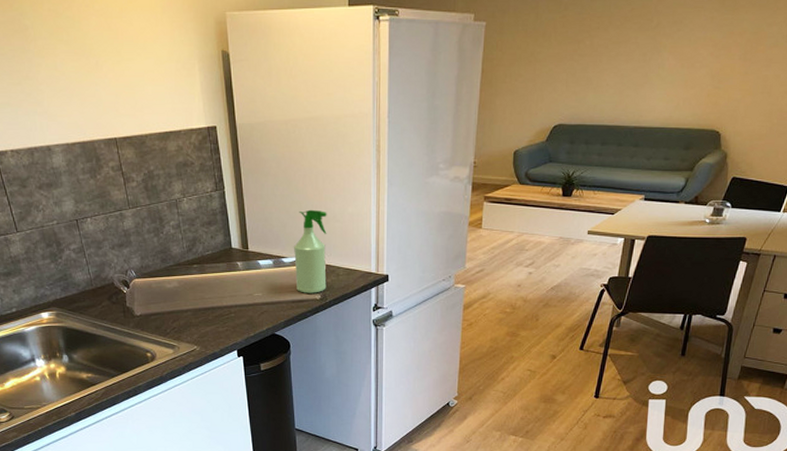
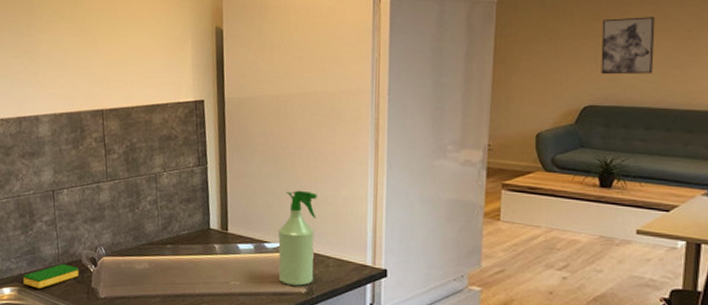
dish sponge: none [59,287,113,311] -> present [23,263,79,288]
wall art: none [570,40,618,96] -> present [601,17,655,75]

